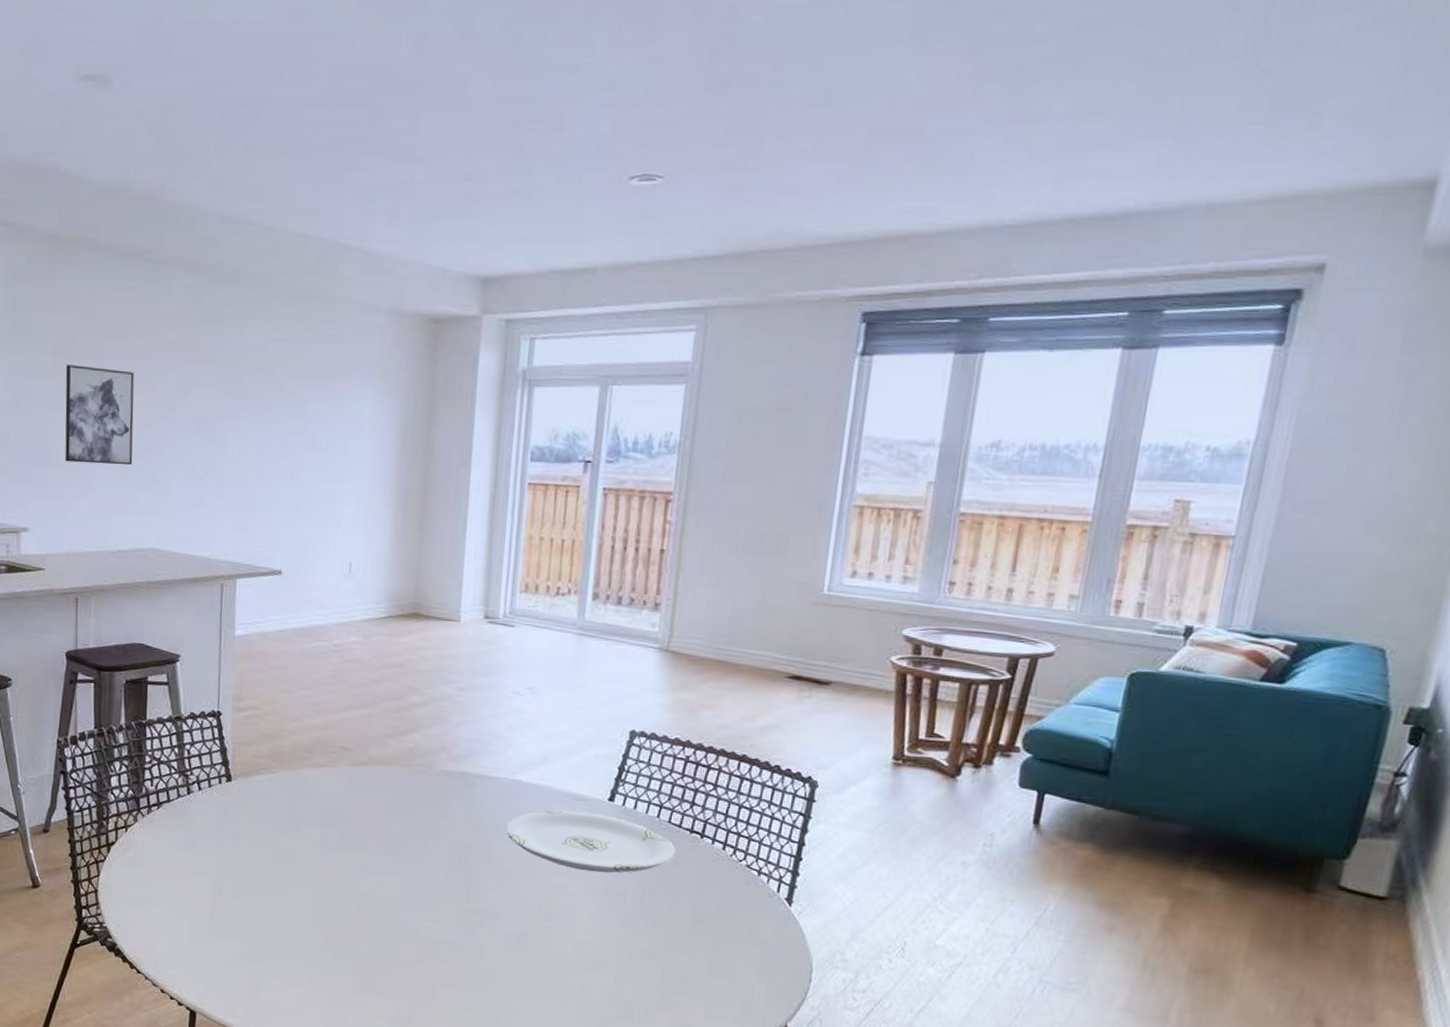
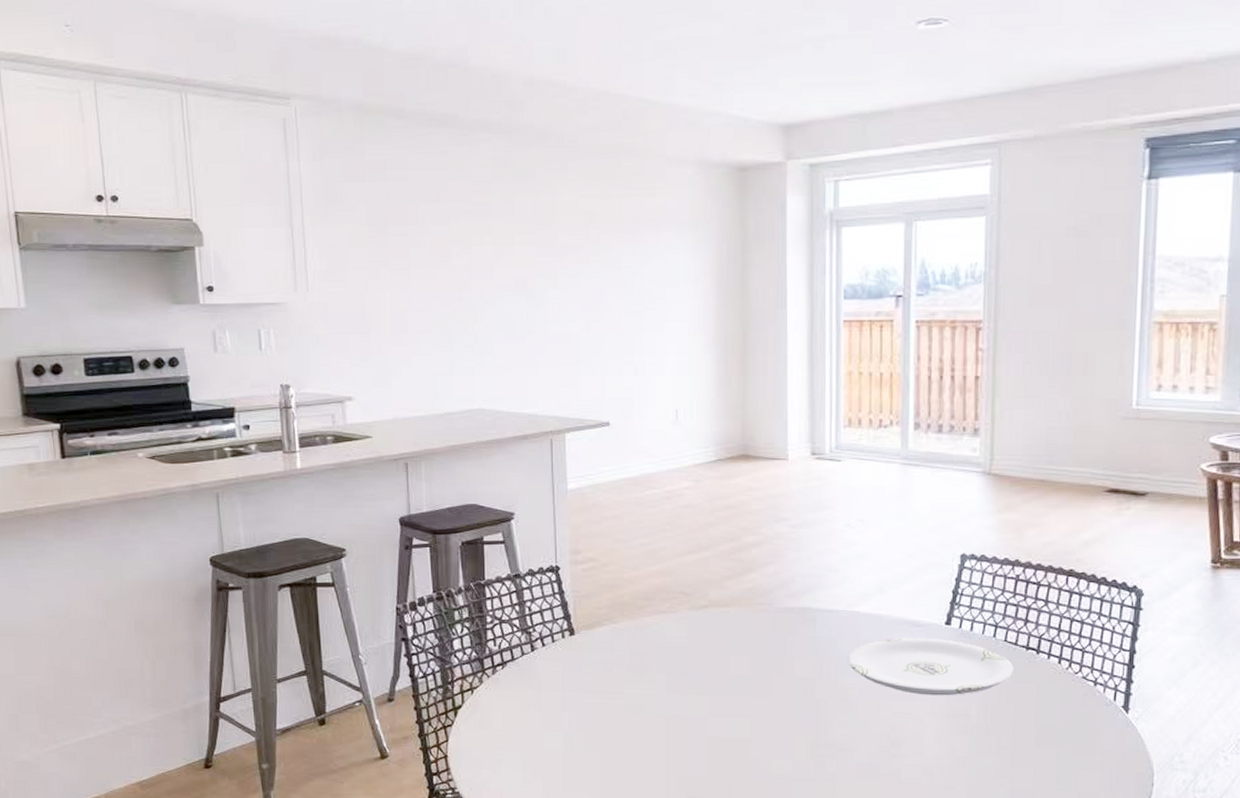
wall art: present [65,365,134,466] -> none [380,232,454,329]

